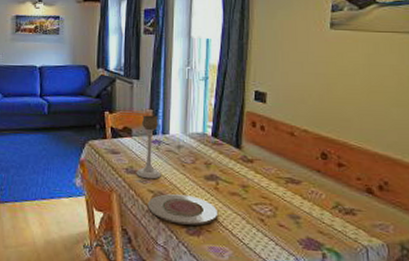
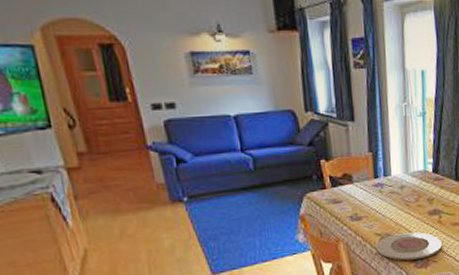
candle holder: present [136,115,161,179] -> none [361,158,387,224]

